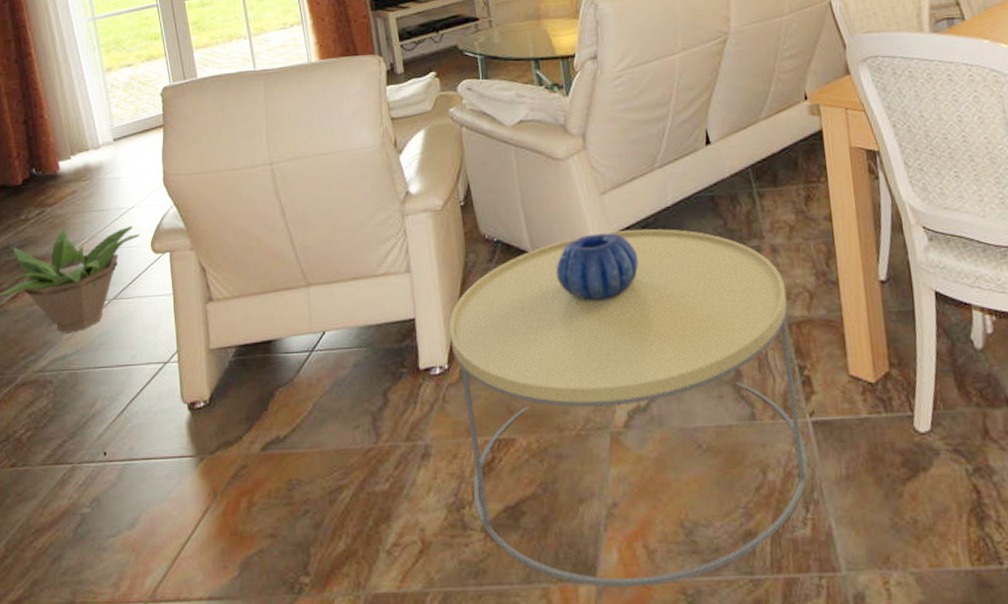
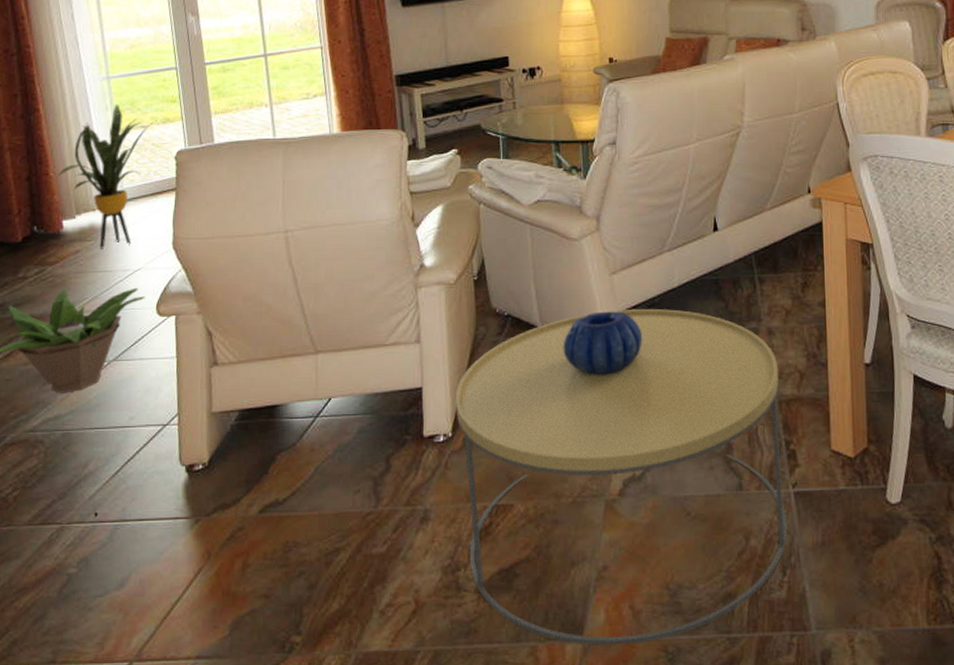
house plant: none [51,45,142,189] -> present [56,105,157,249]

